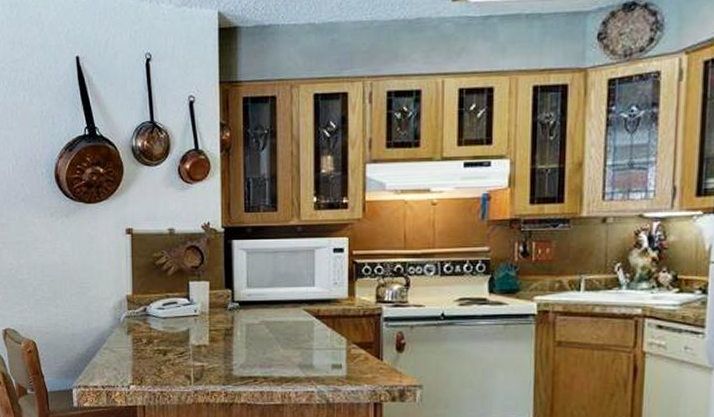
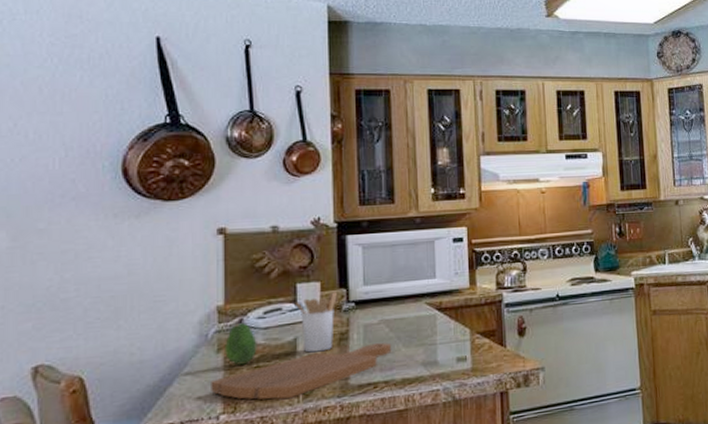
cutting board: none [123,342,270,380] -> present [211,343,391,401]
fruit: none [133,312,158,347] -> present [225,323,257,365]
utensil holder: none [187,292,223,343] -> present [294,292,337,353]

